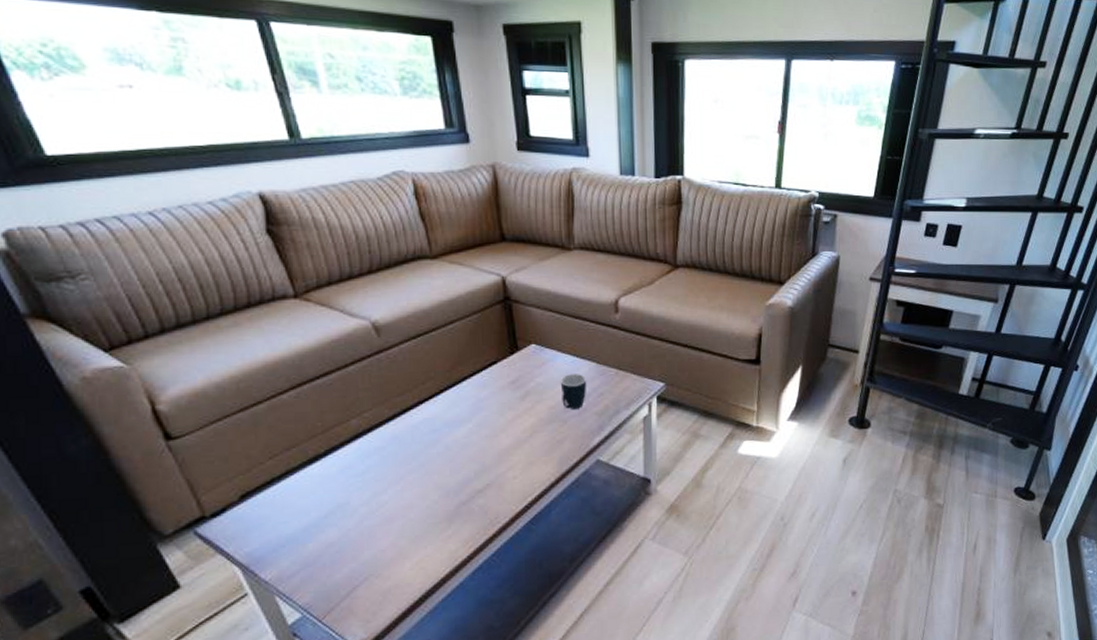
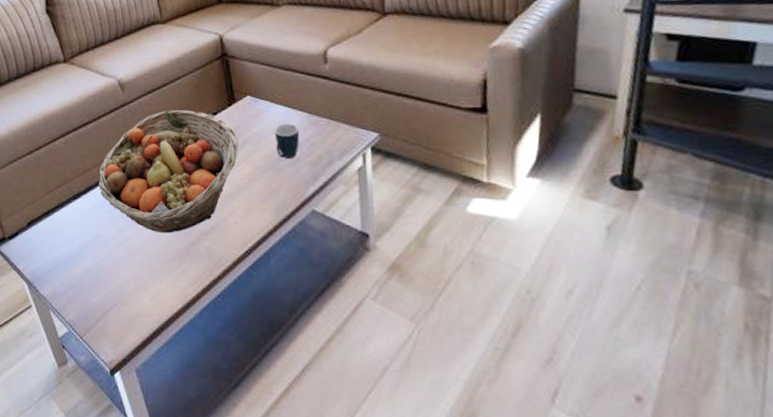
fruit basket: none [344,358,521,495] -> present [99,110,239,233]

